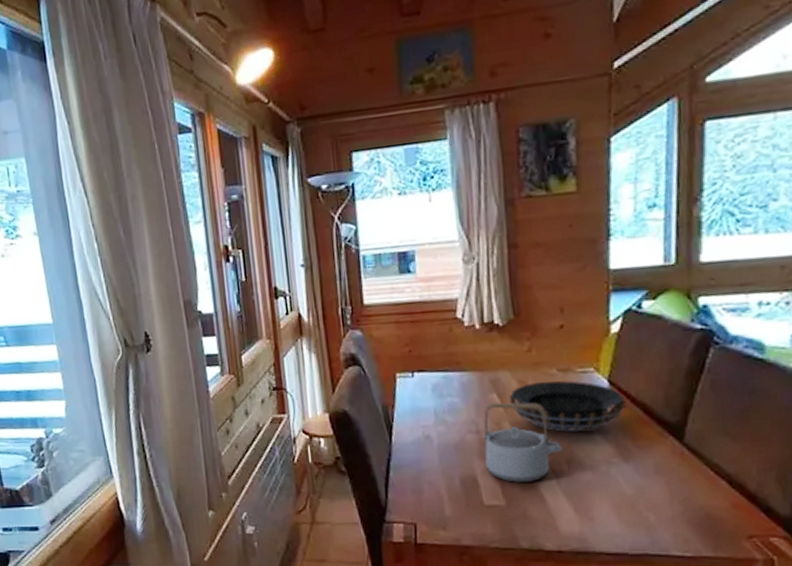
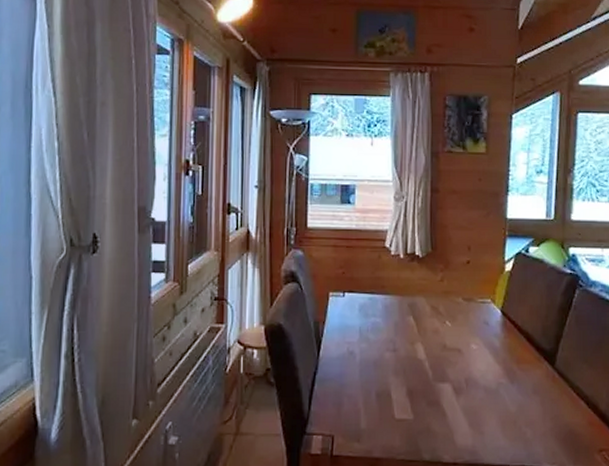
teapot: present [482,402,562,483] -> none [398,324,462,398]
decorative bowl: present [509,380,627,432] -> none [423,308,515,354]

